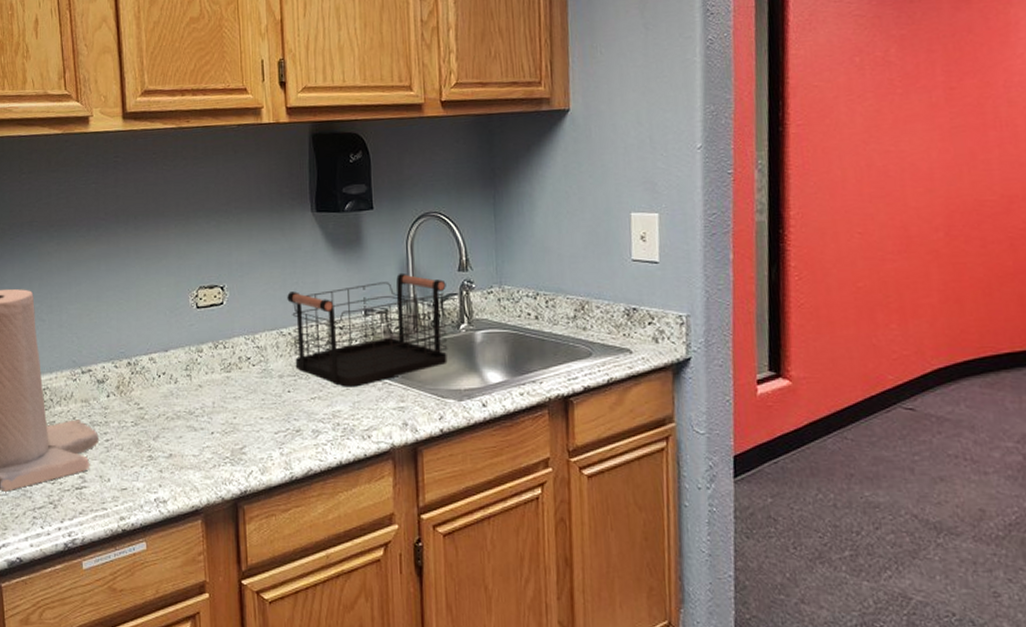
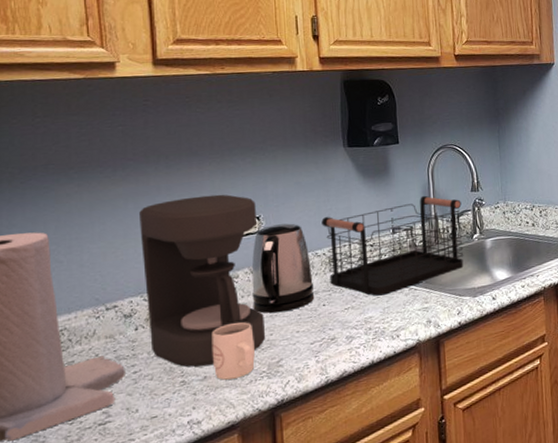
coffee maker: none [111,259,230,442] -> present [139,194,266,367]
mug: none [177,401,218,460] -> present [211,322,255,380]
kettle: none [215,296,280,395] -> present [251,223,315,314]

